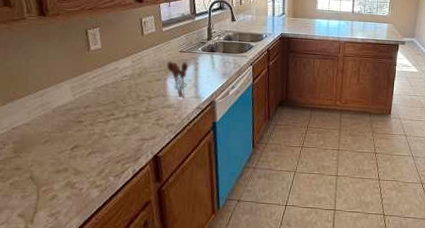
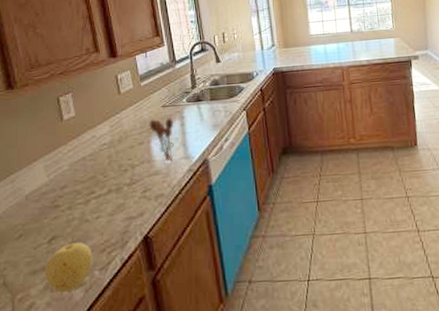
fruit: none [66,153,109,191] -> present [44,242,92,294]

